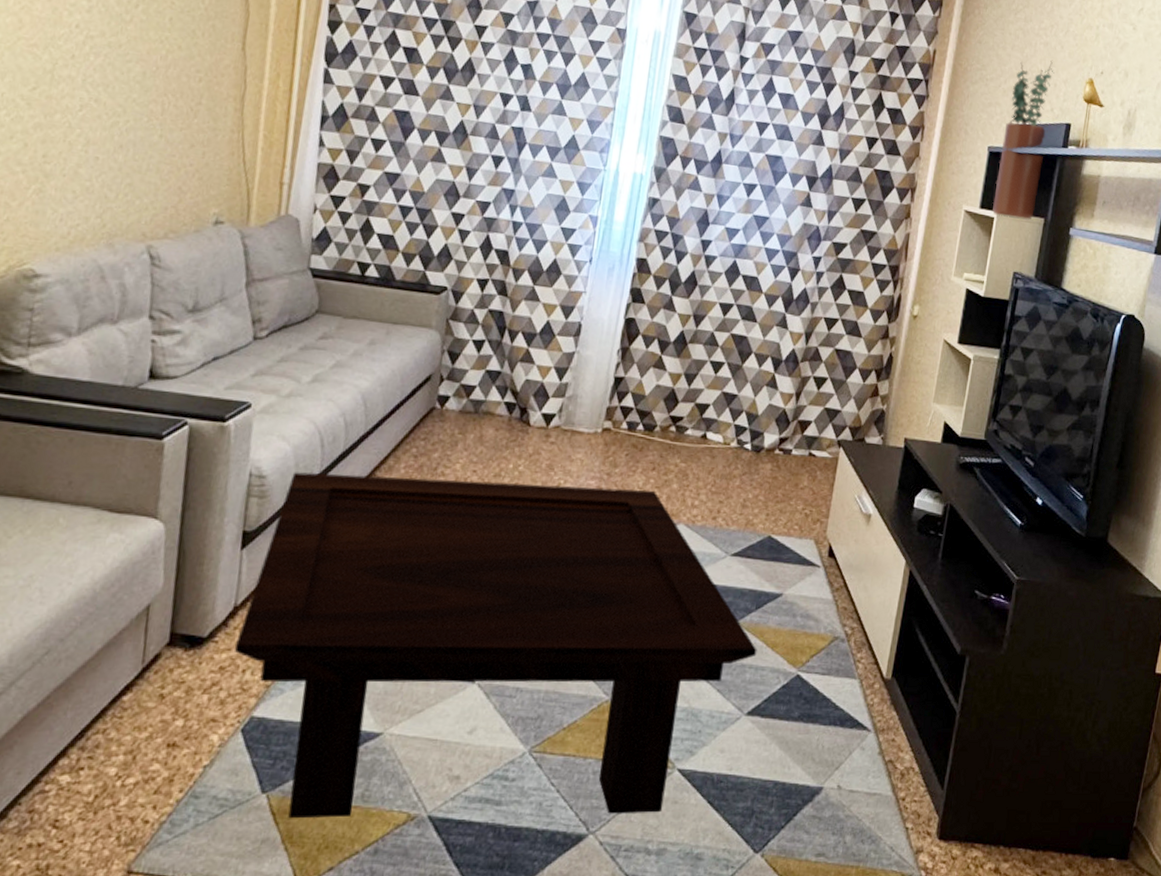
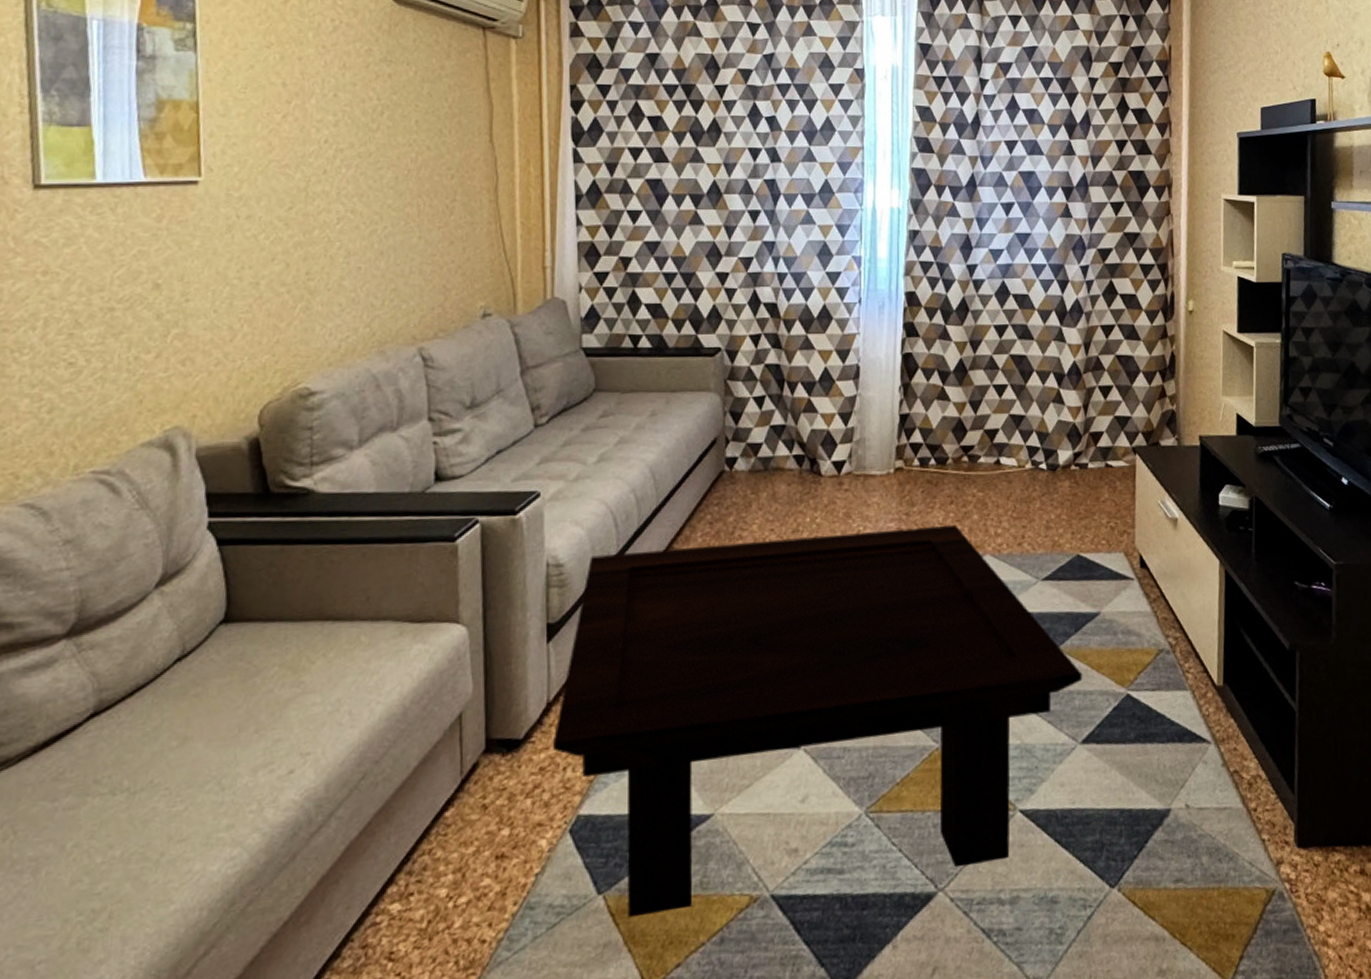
vase: present [992,60,1055,219] -> none [1250,39,1294,200]

